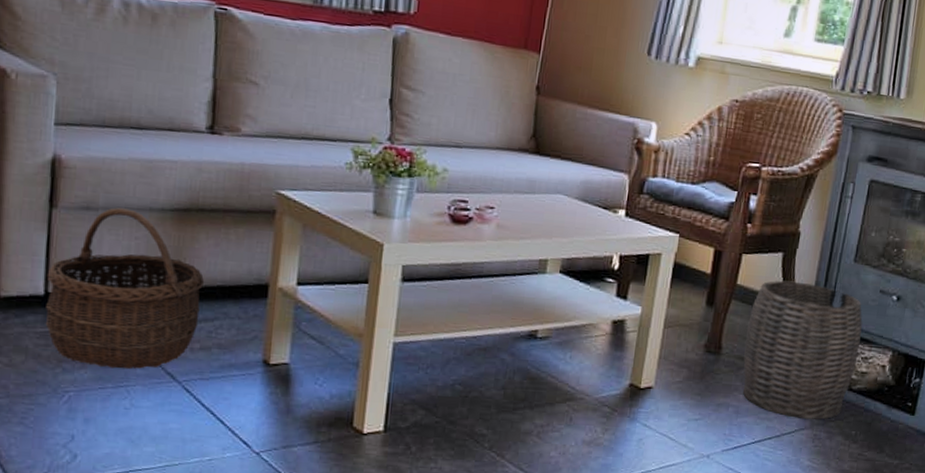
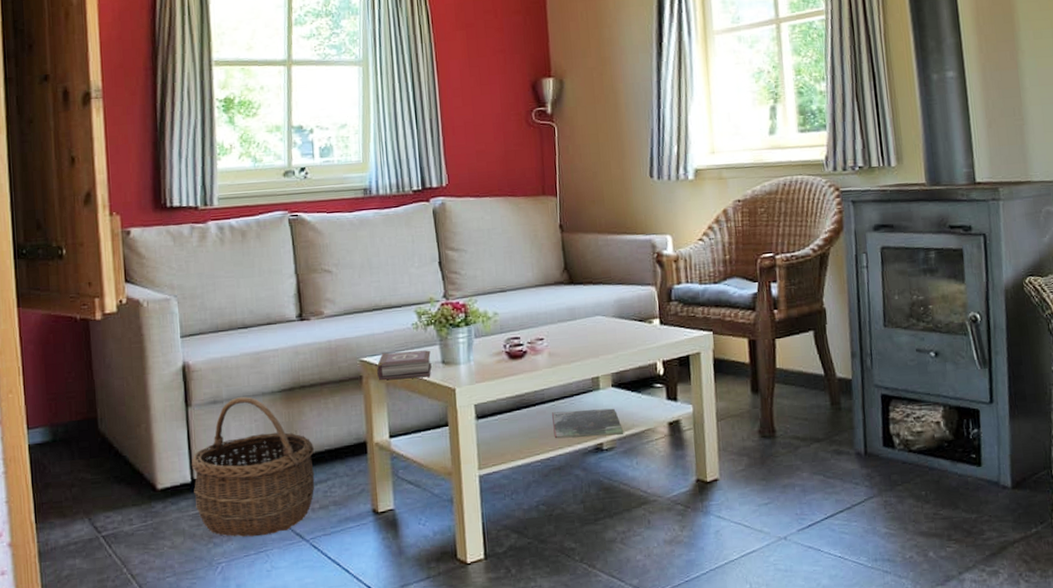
book: none [294,189,362,226] -> present [377,350,432,381]
magazine: none [486,289,563,325] -> present [552,408,624,439]
woven basket: present [742,280,863,420] -> none [795,355,910,487]

